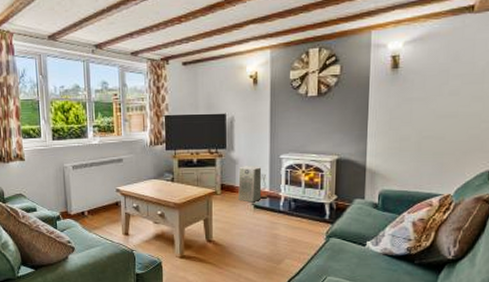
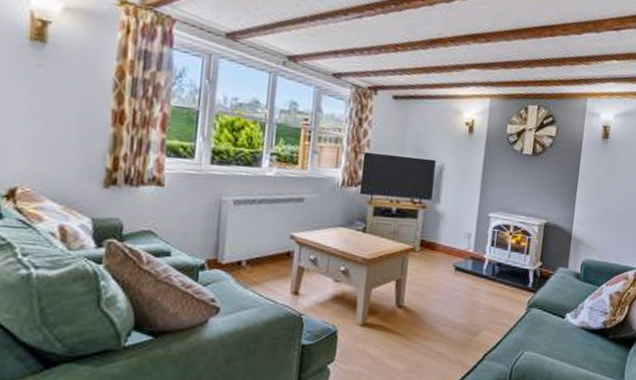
air purifier: present [238,166,262,203] -> none [438,221,468,264]

